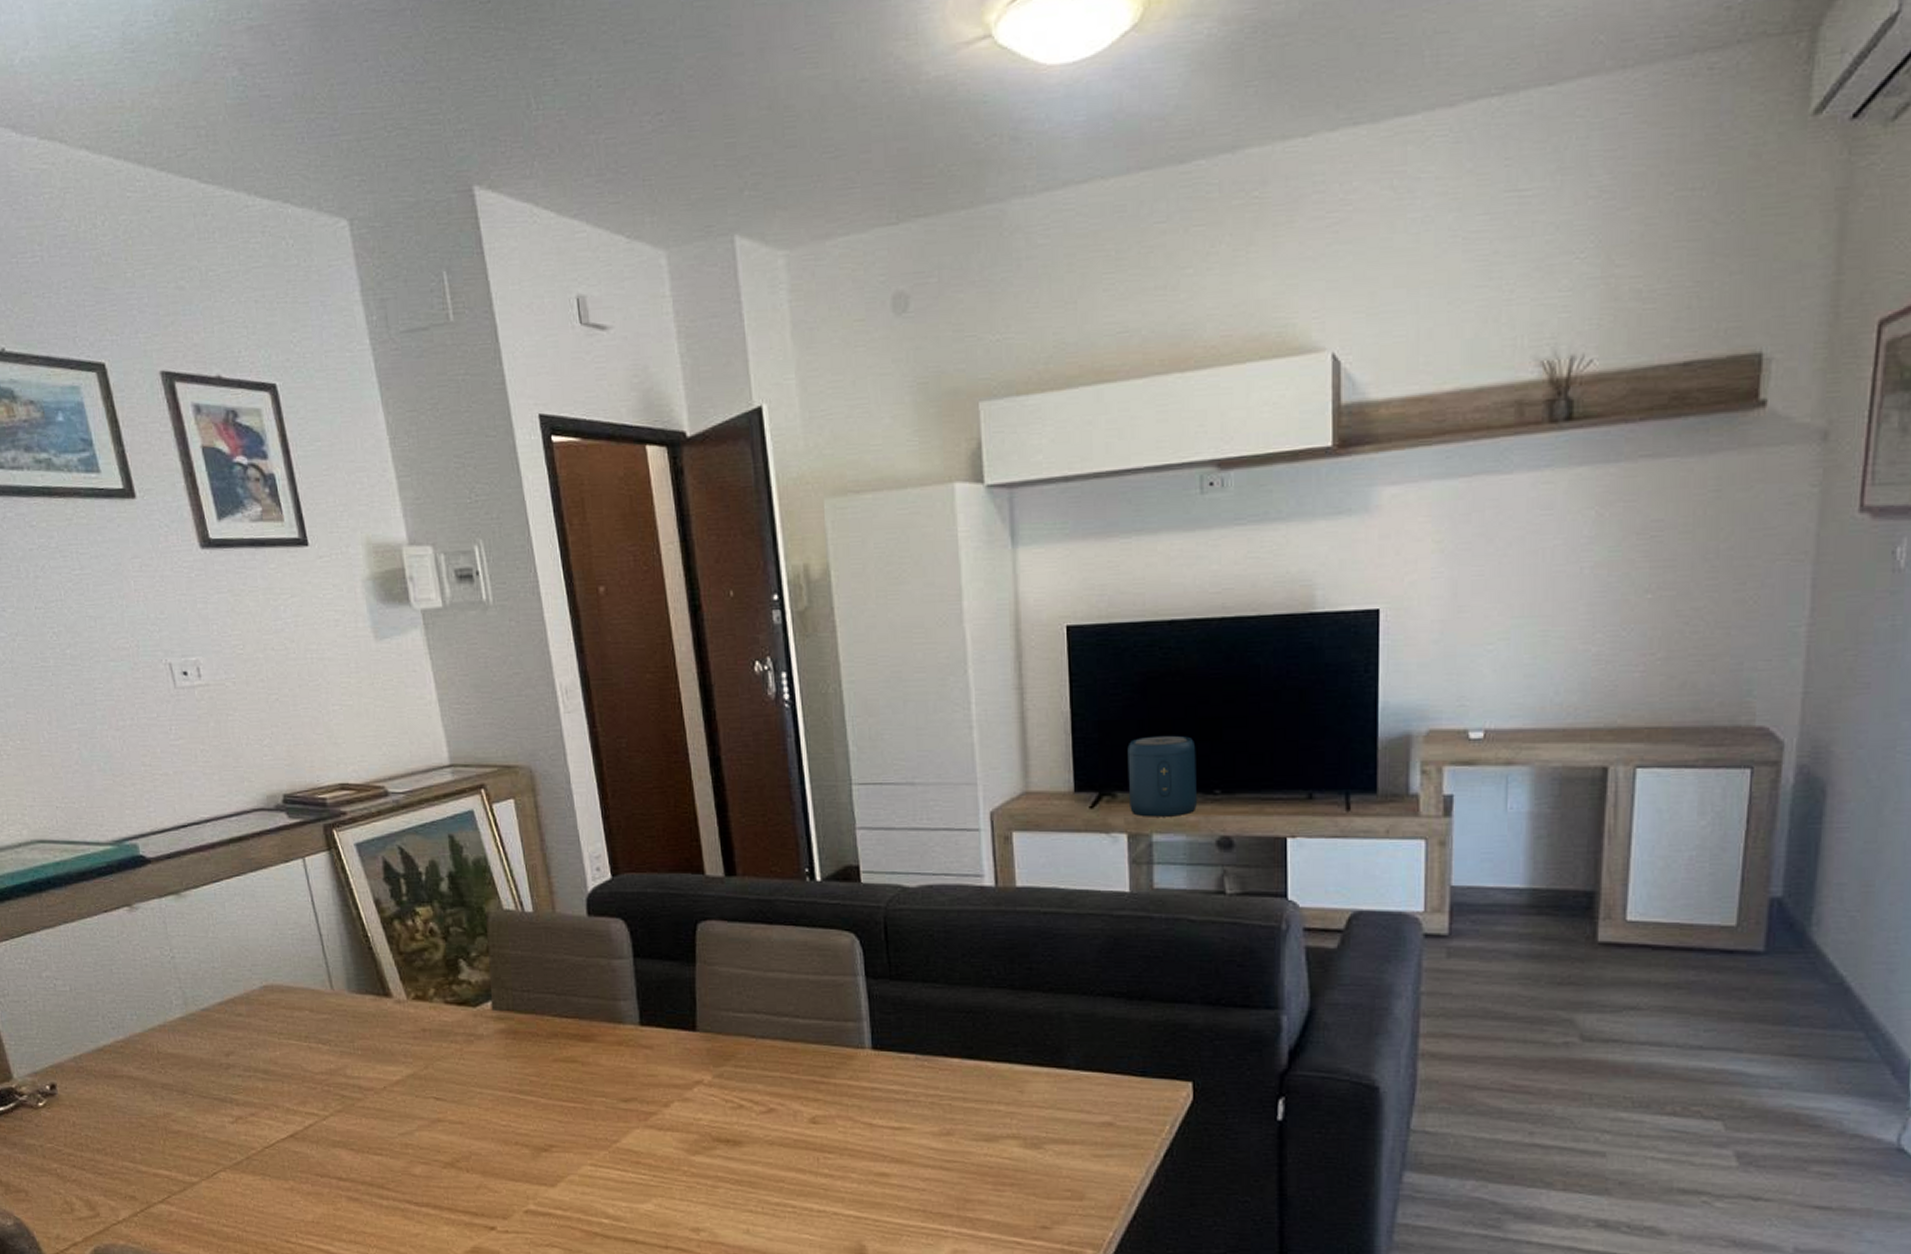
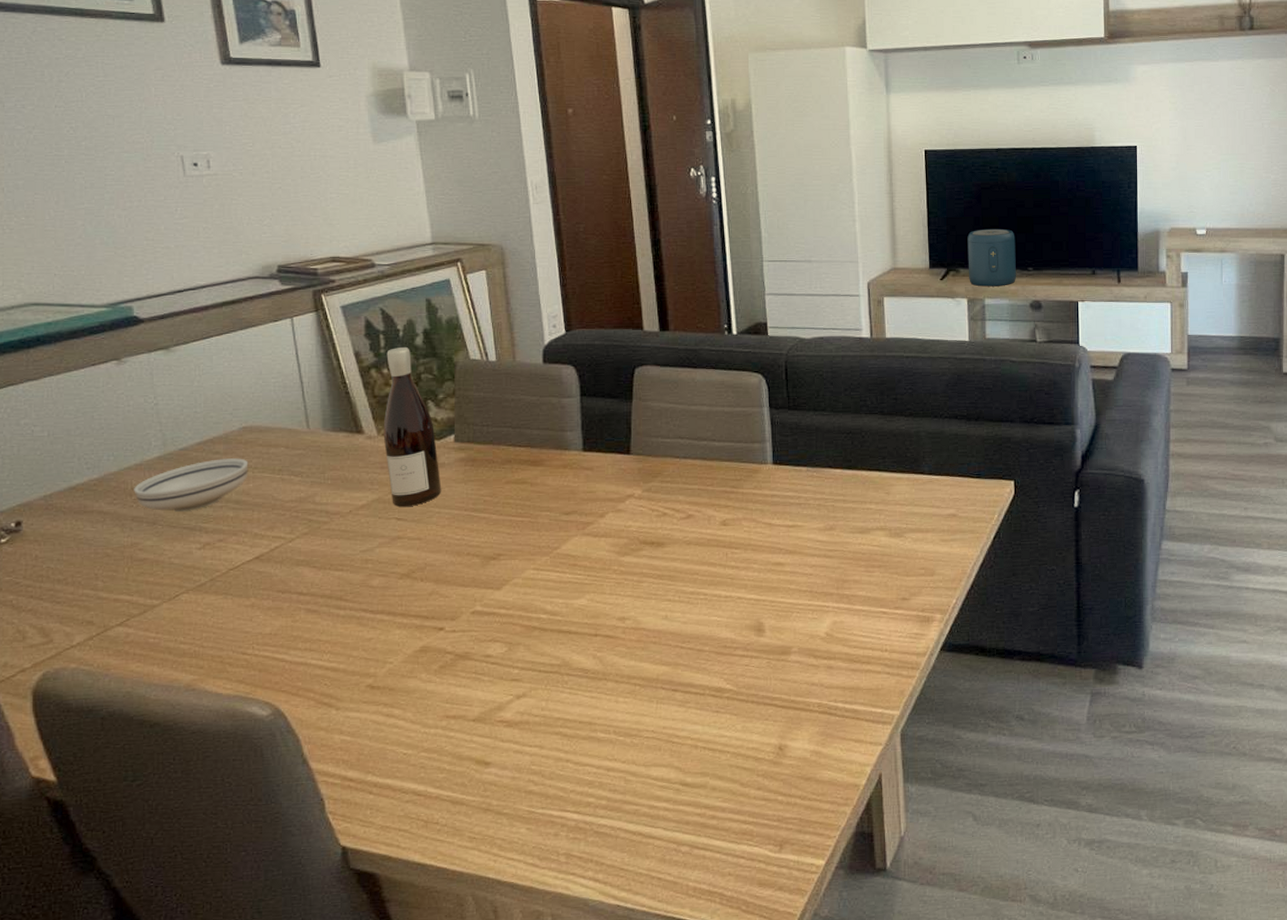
bowl: none [160,1022,274,1080] -> present [134,458,249,512]
bottle: none [409,893,482,1085] -> present [383,346,442,508]

